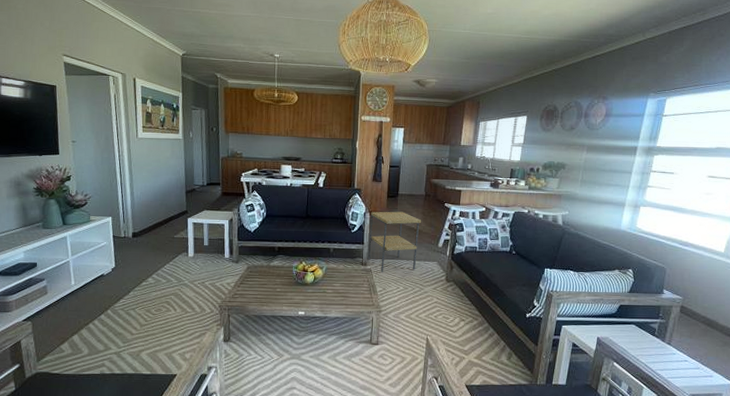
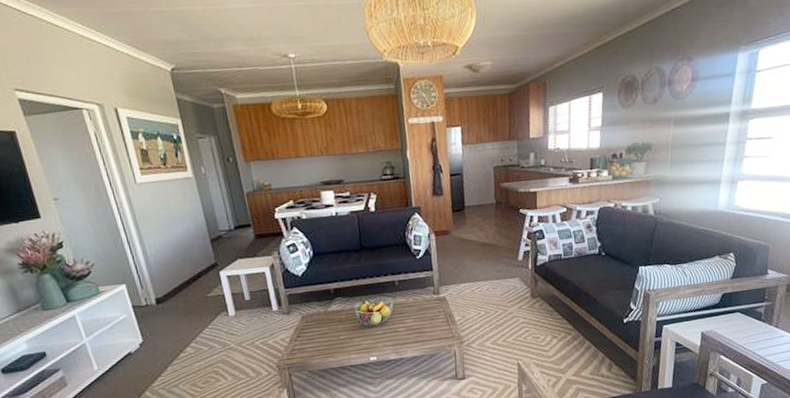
side table: present [367,211,422,272] -> none [436,226,496,299]

